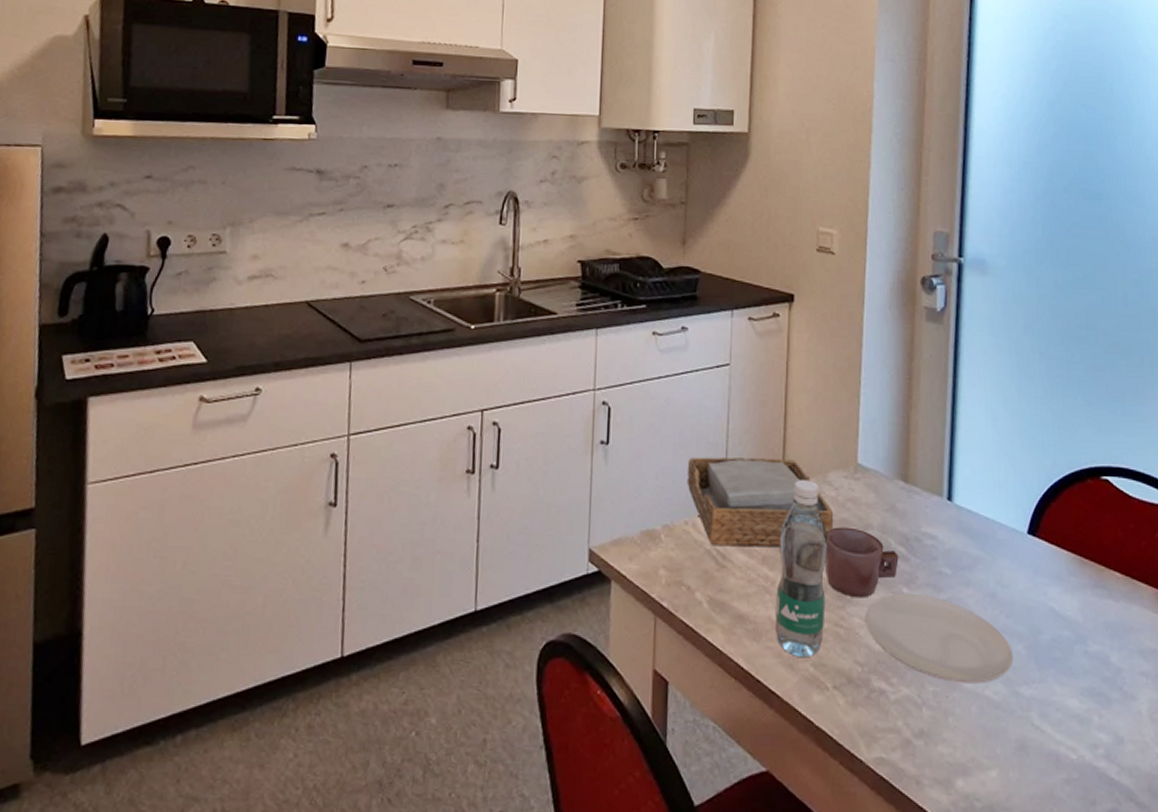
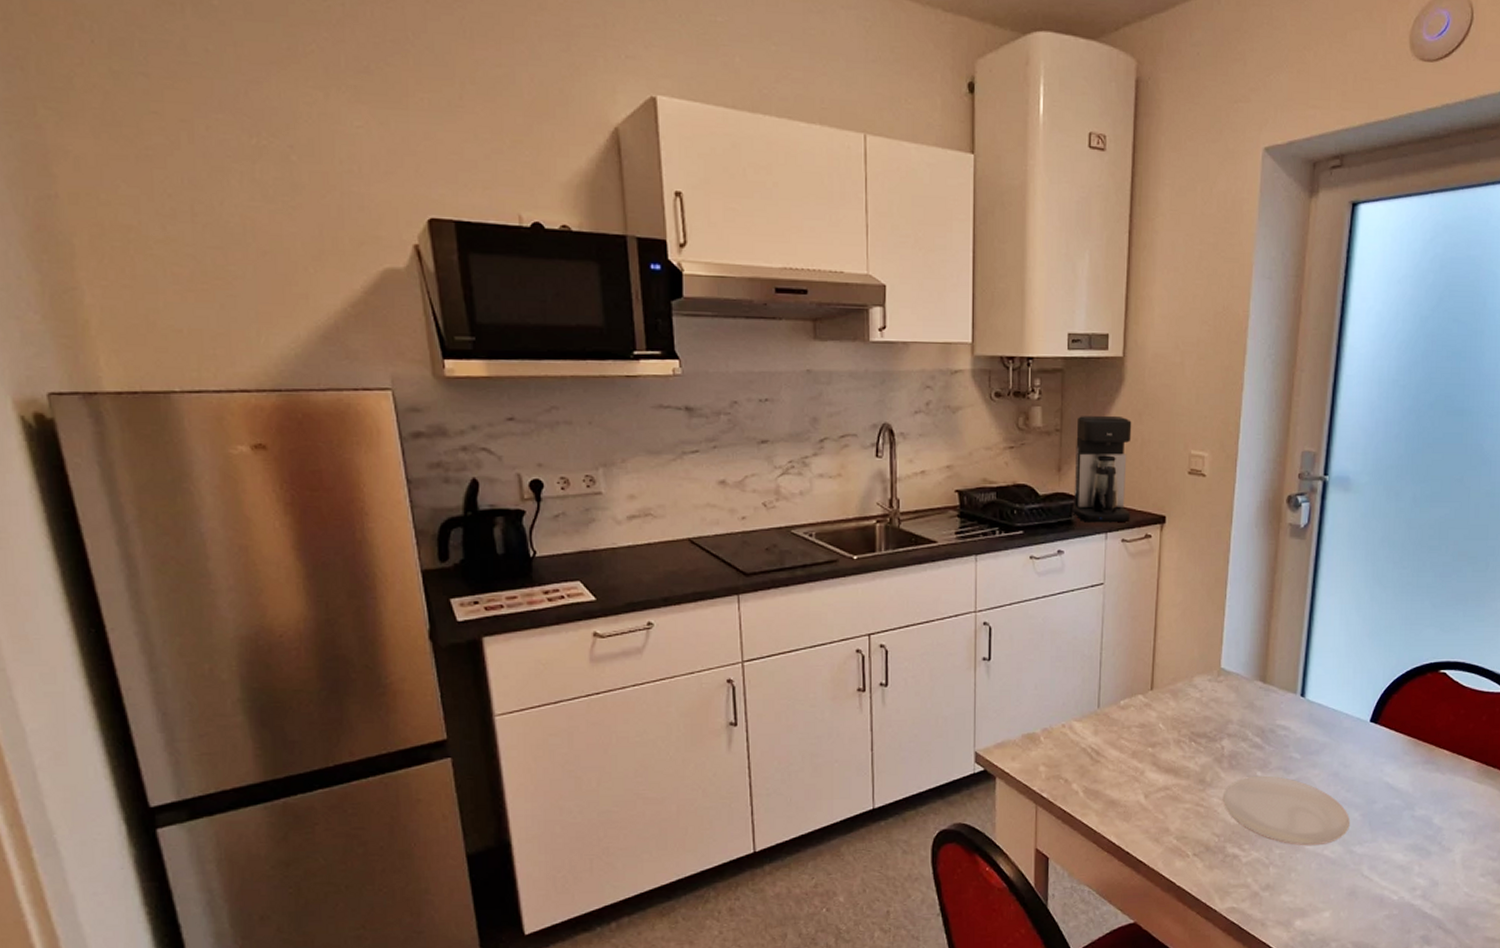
napkin holder: present [687,457,834,547] -> none [1064,667,1198,745]
coffee maker: none [697,189,758,300] -> present [1072,415,1132,523]
bottle: present [774,480,828,658] -> none [1143,684,1192,833]
cup: present [825,527,899,598] -> none [1189,723,1255,782]

